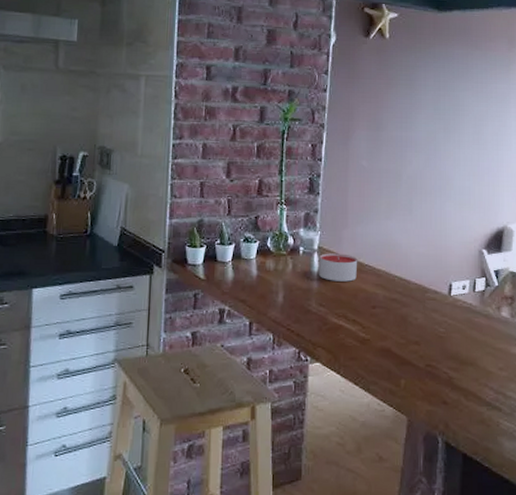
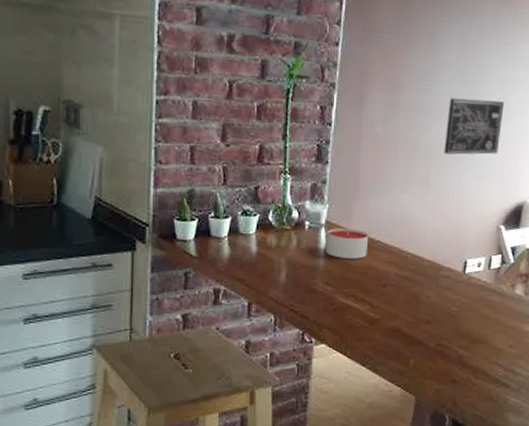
wall art: none [424,133,479,184] -> present [443,98,504,155]

